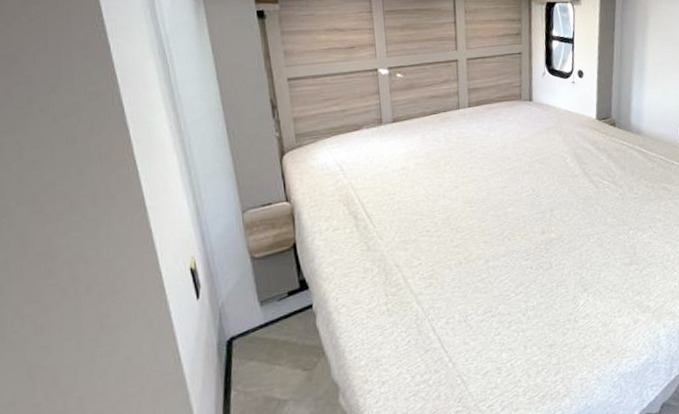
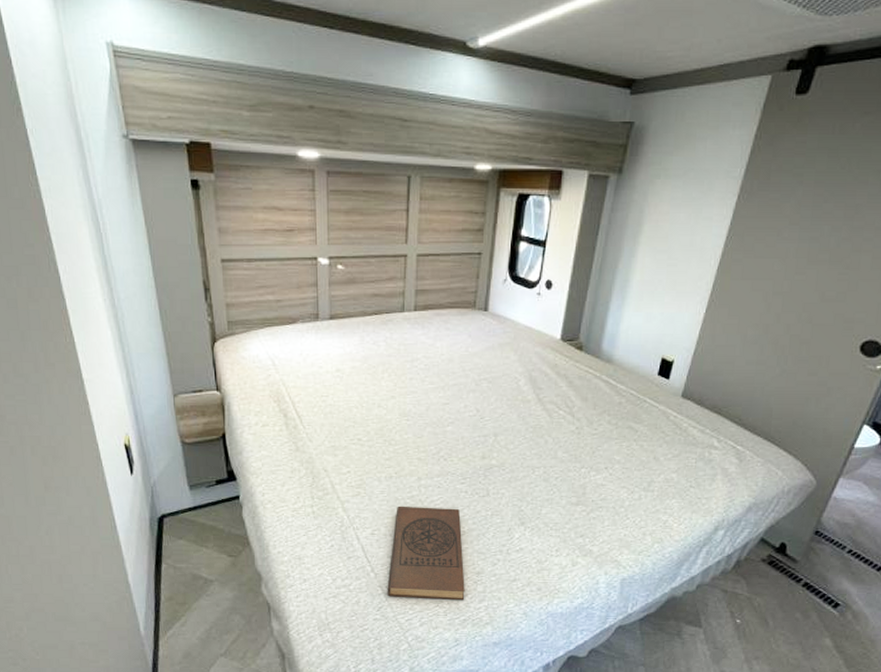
book: none [466,284,541,386] -> present [387,506,465,601]

